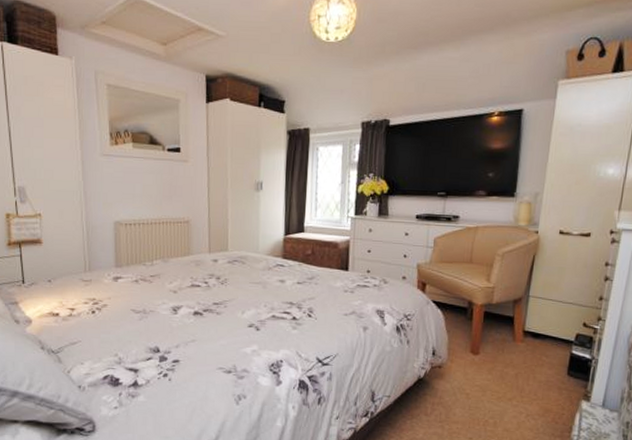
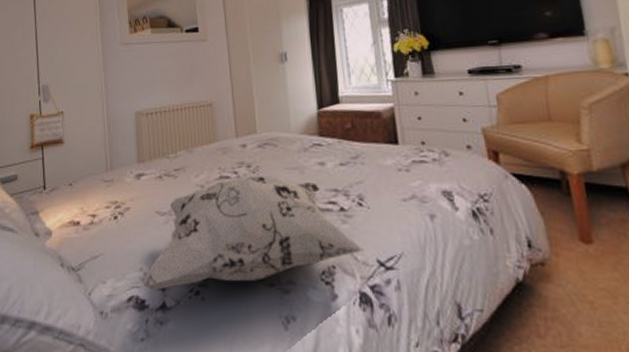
decorative pillow: none [115,286,309,372] -> present [140,174,366,291]

